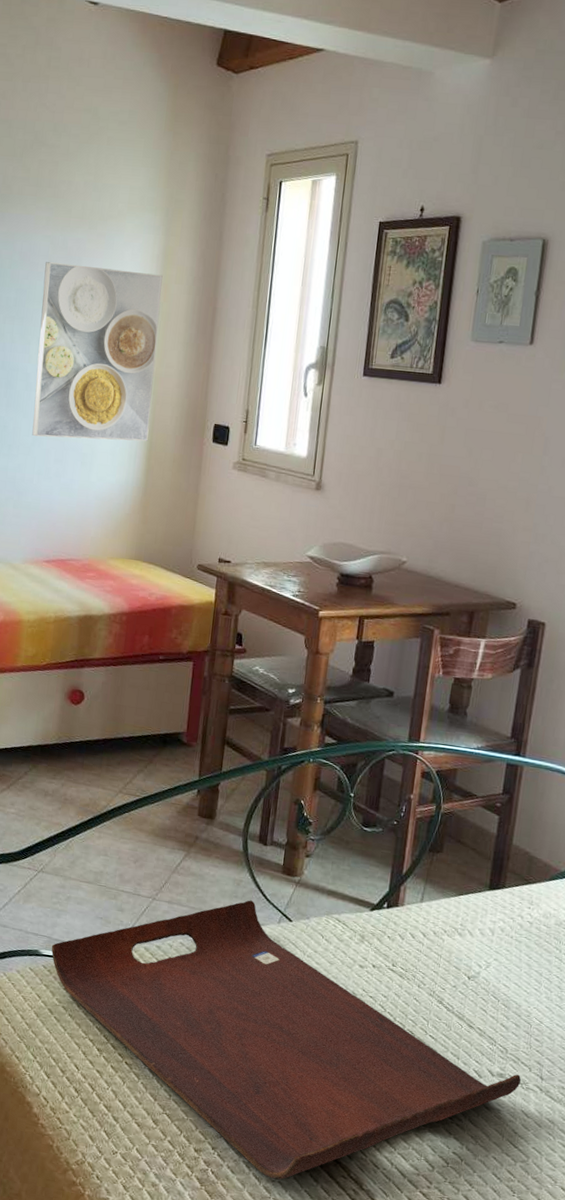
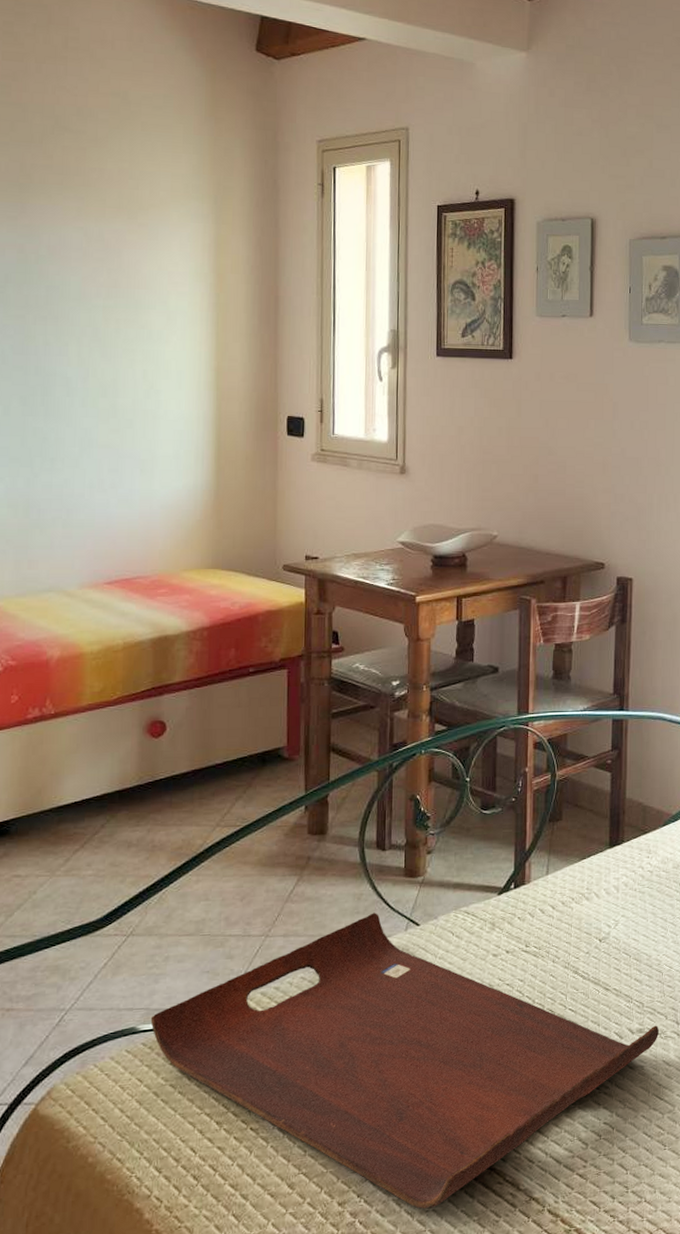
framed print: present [32,262,163,442] -> none [78,255,217,447]

